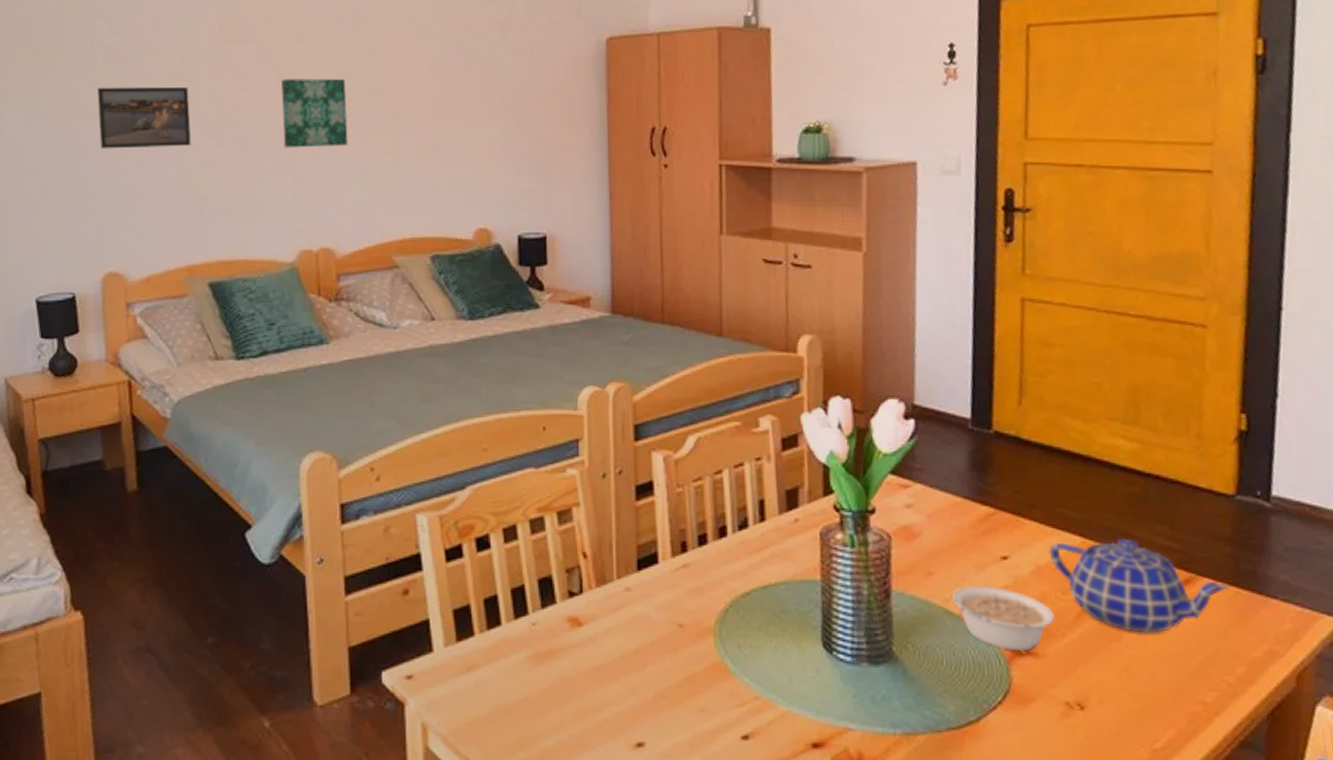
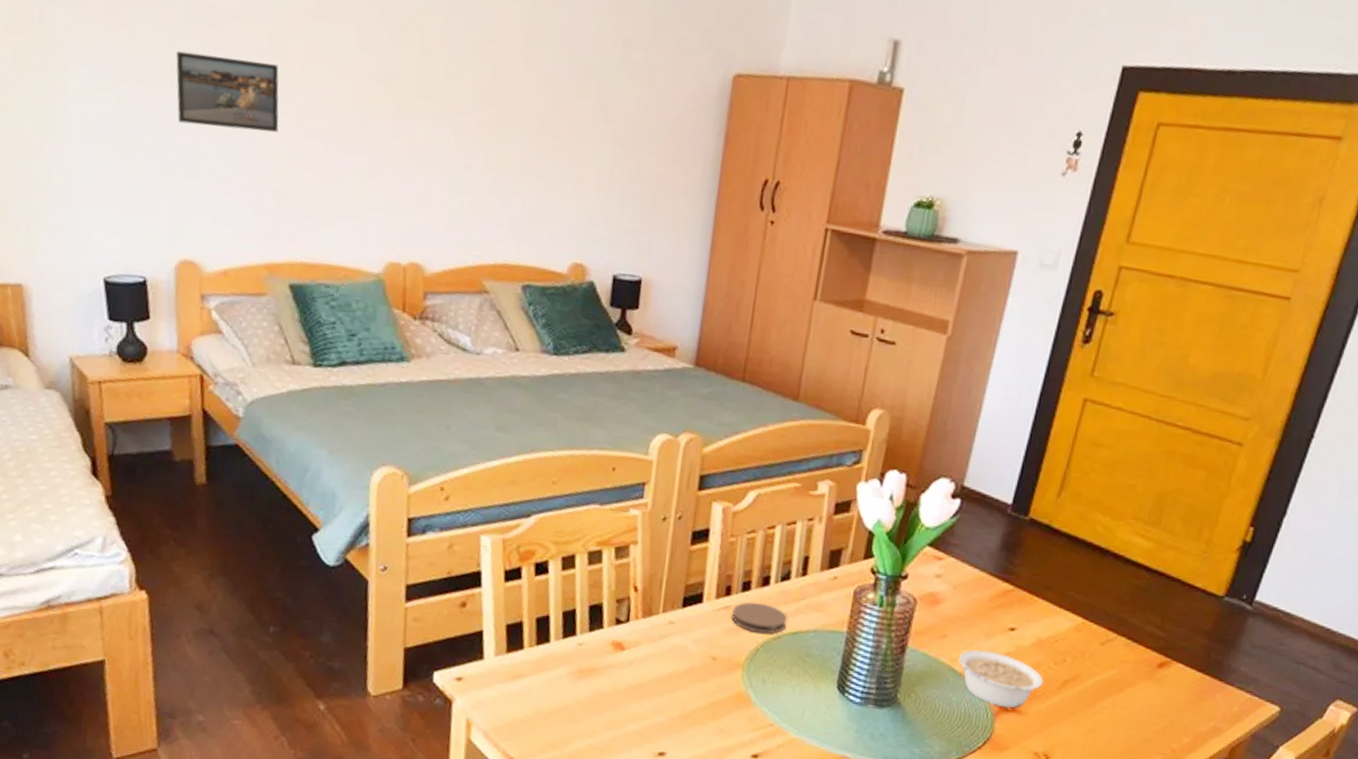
wall art: present [281,78,348,148] -> none [379,70,452,156]
coaster: none [692,557,754,591] -> present [732,602,788,634]
teapot: present [1048,538,1229,633] -> none [1051,621,1196,704]

